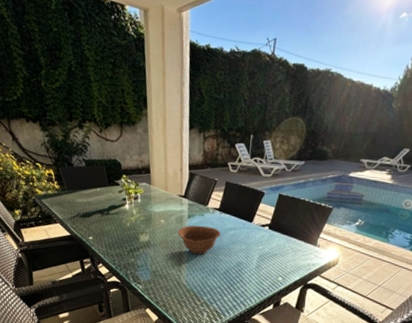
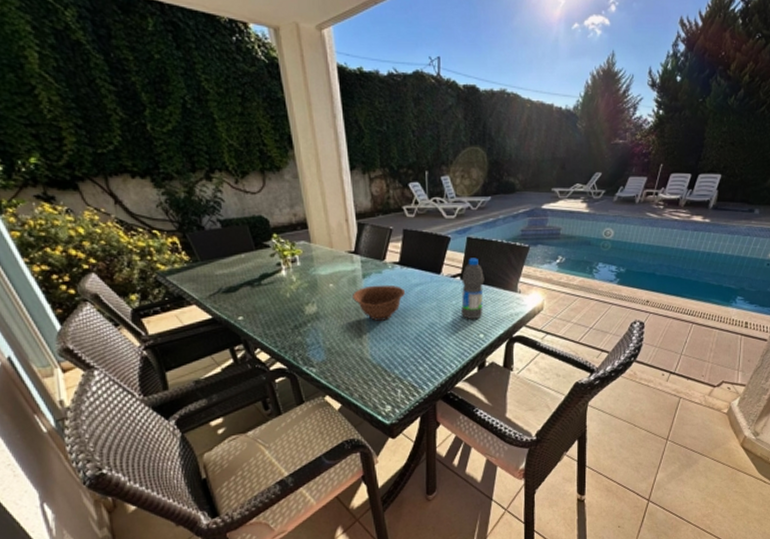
water bottle: none [264,212,289,265] -> present [460,258,484,320]

